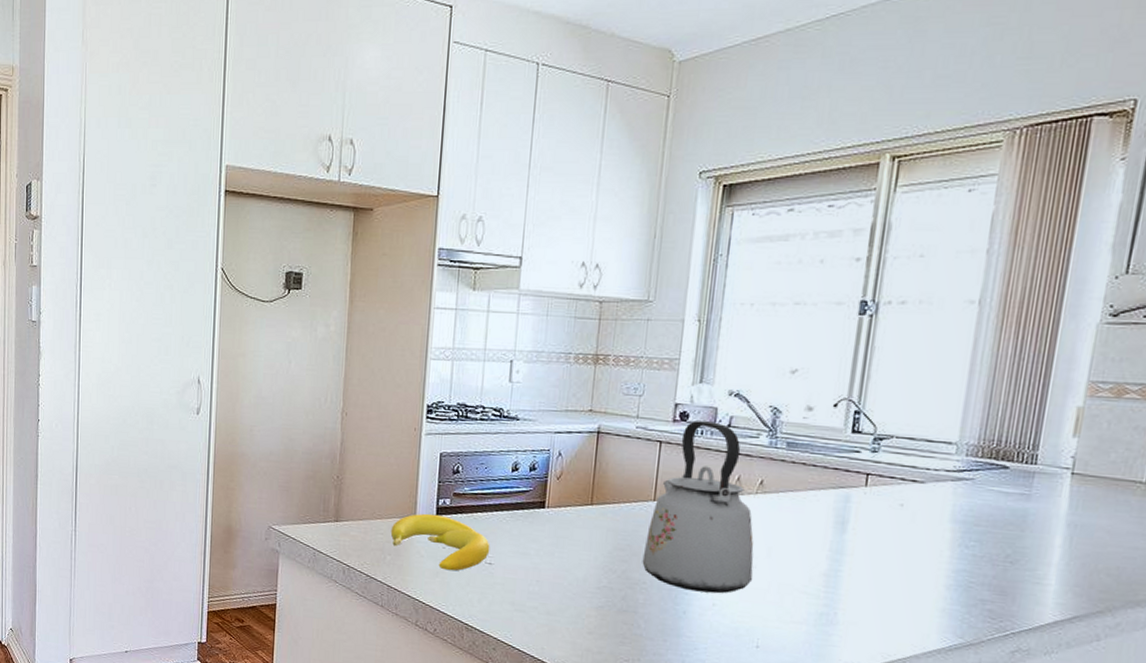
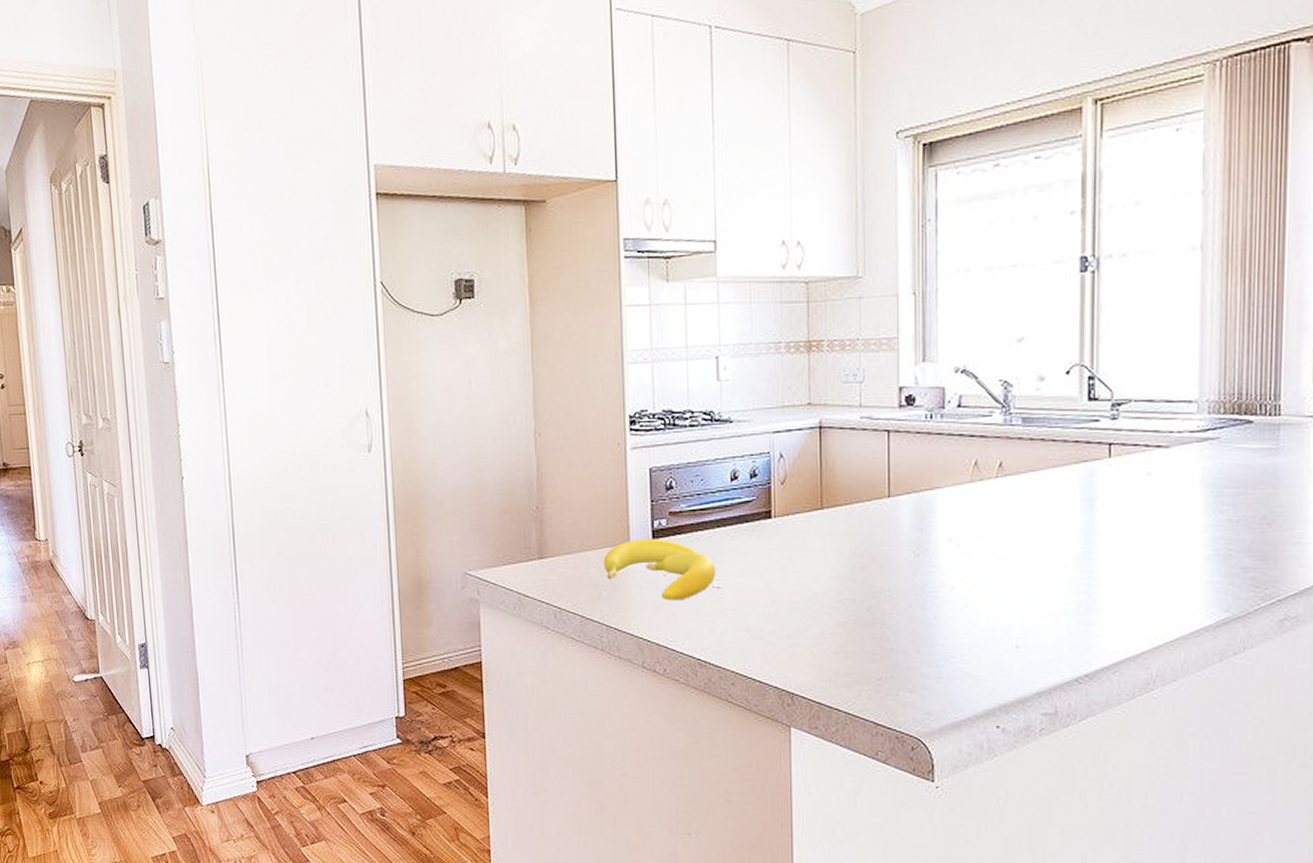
kettle: present [642,421,754,594] -> none [883,403,1004,593]

